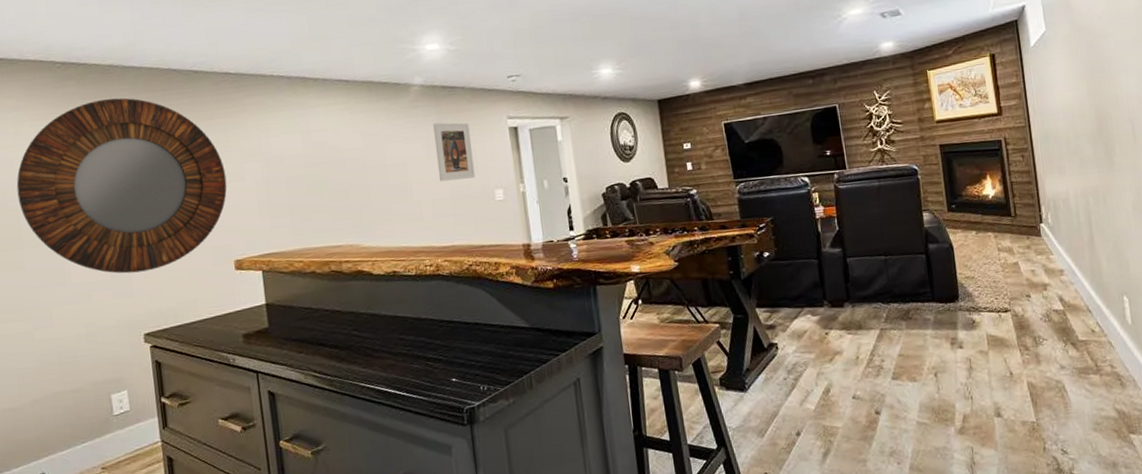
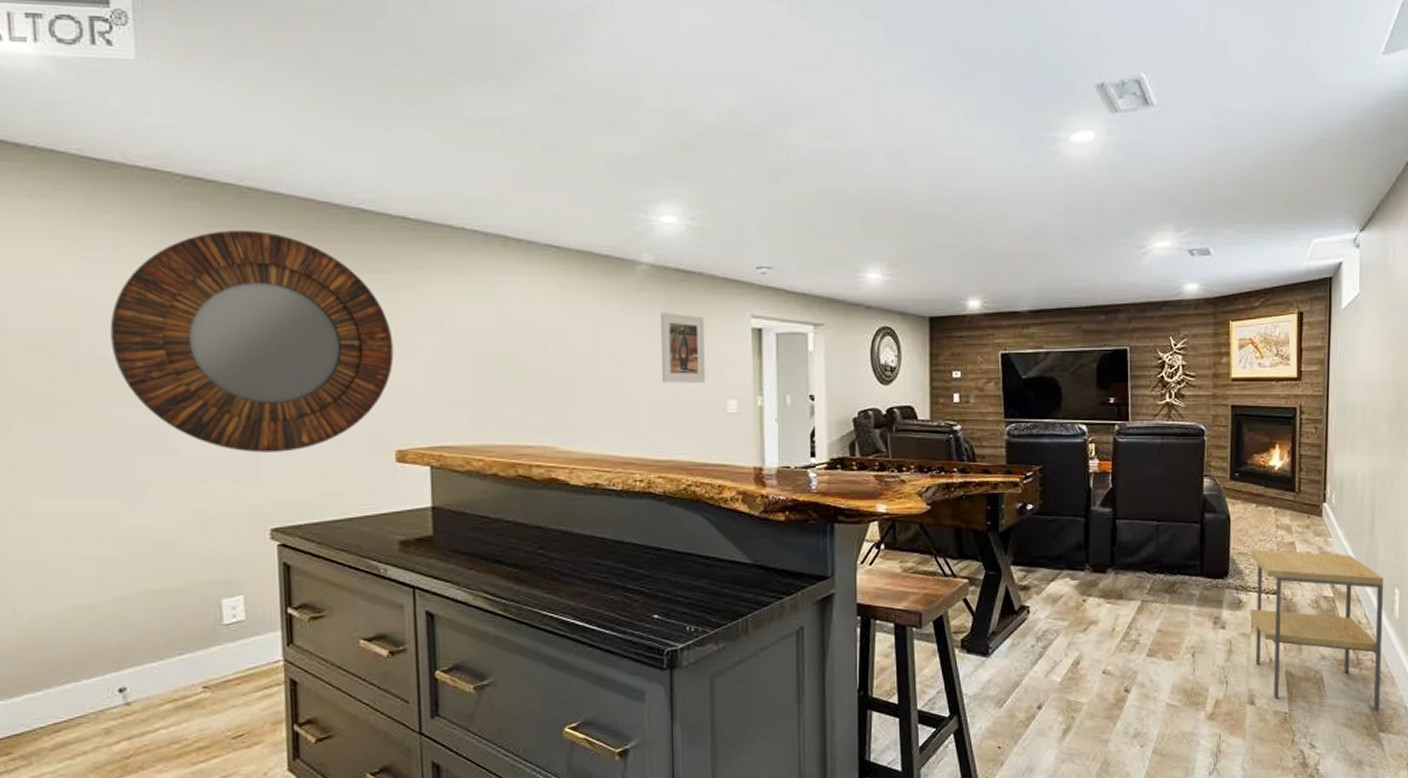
side table: none [976,269,1127,414] -> present [1249,549,1384,711]

